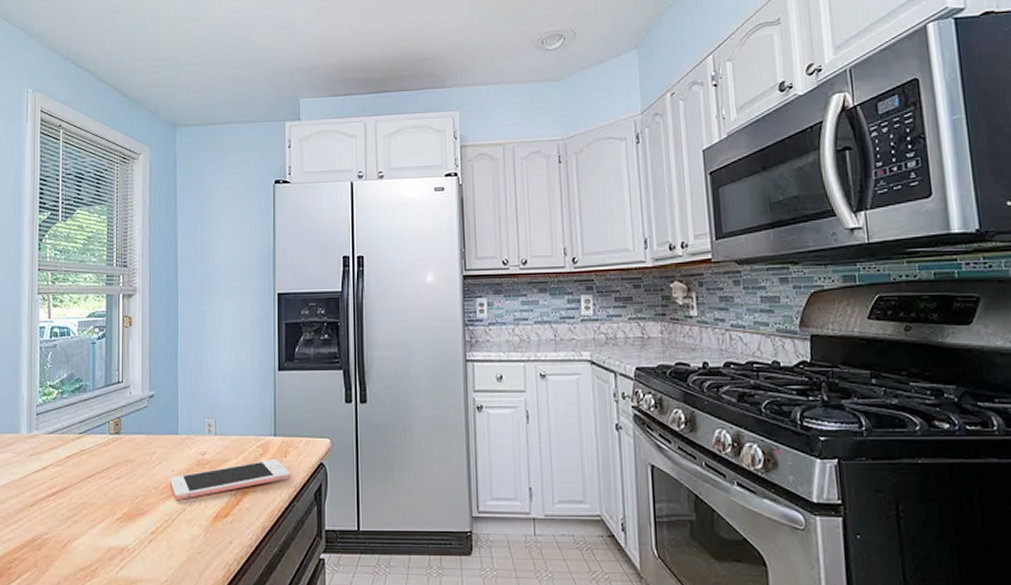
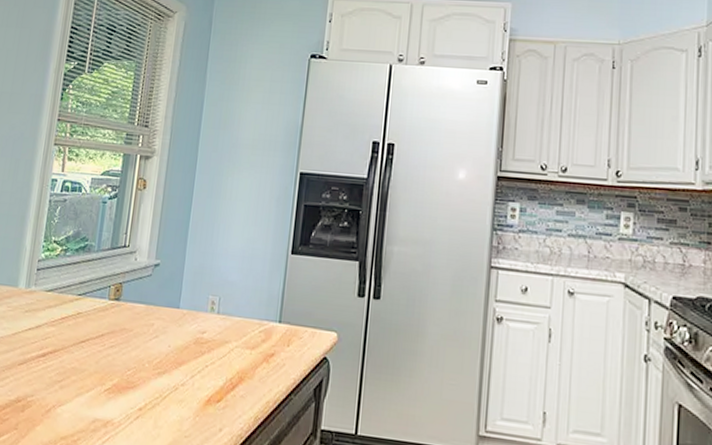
cell phone: present [170,459,291,501] -> none [164,346,292,379]

